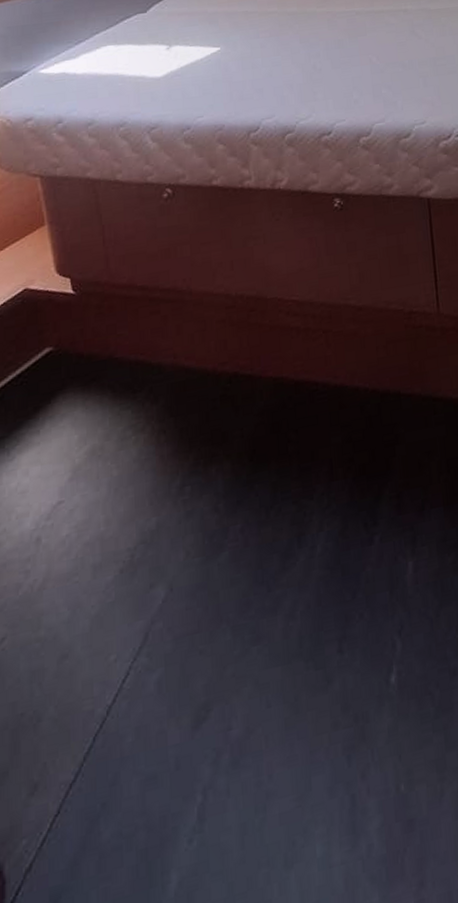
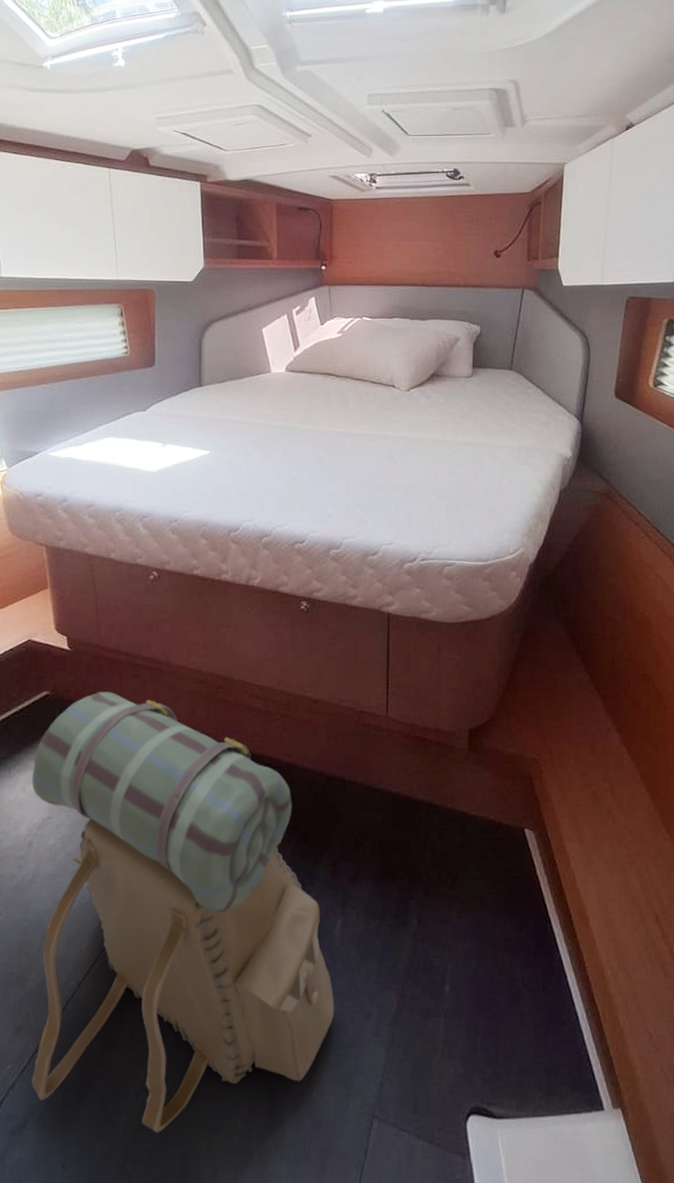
backpack: none [36,335,416,887] -> present [31,692,335,1133]

